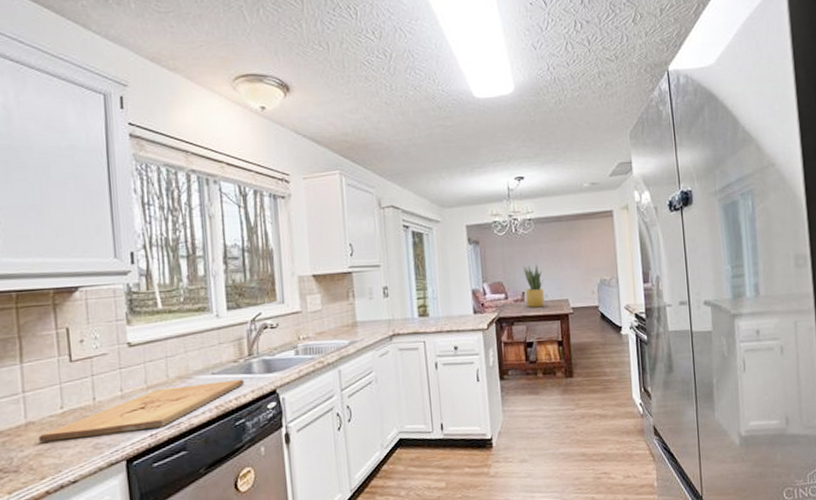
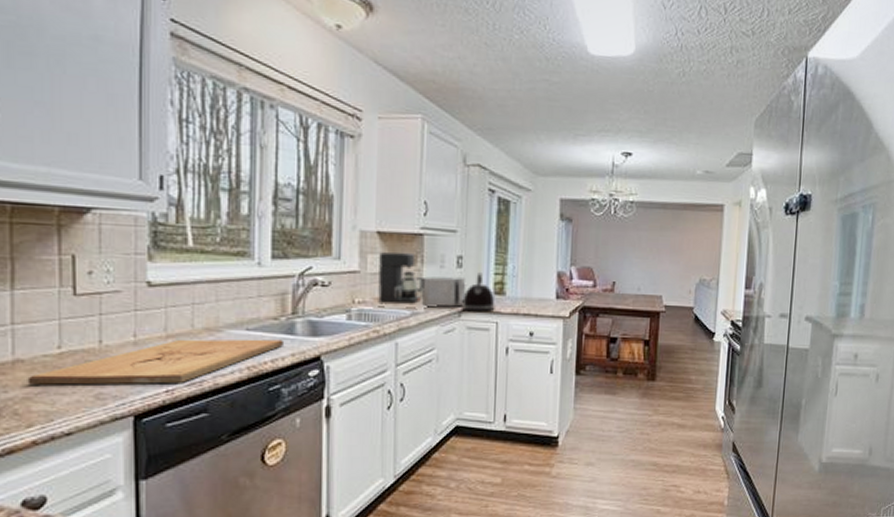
coffee maker: none [316,289,358,338] -> present [378,251,423,305]
toaster: none [355,304,395,336] -> present [421,276,468,308]
kettle: none [392,298,421,335] -> present [462,271,495,312]
planter: present [522,263,545,308] -> none [616,251,640,301]

